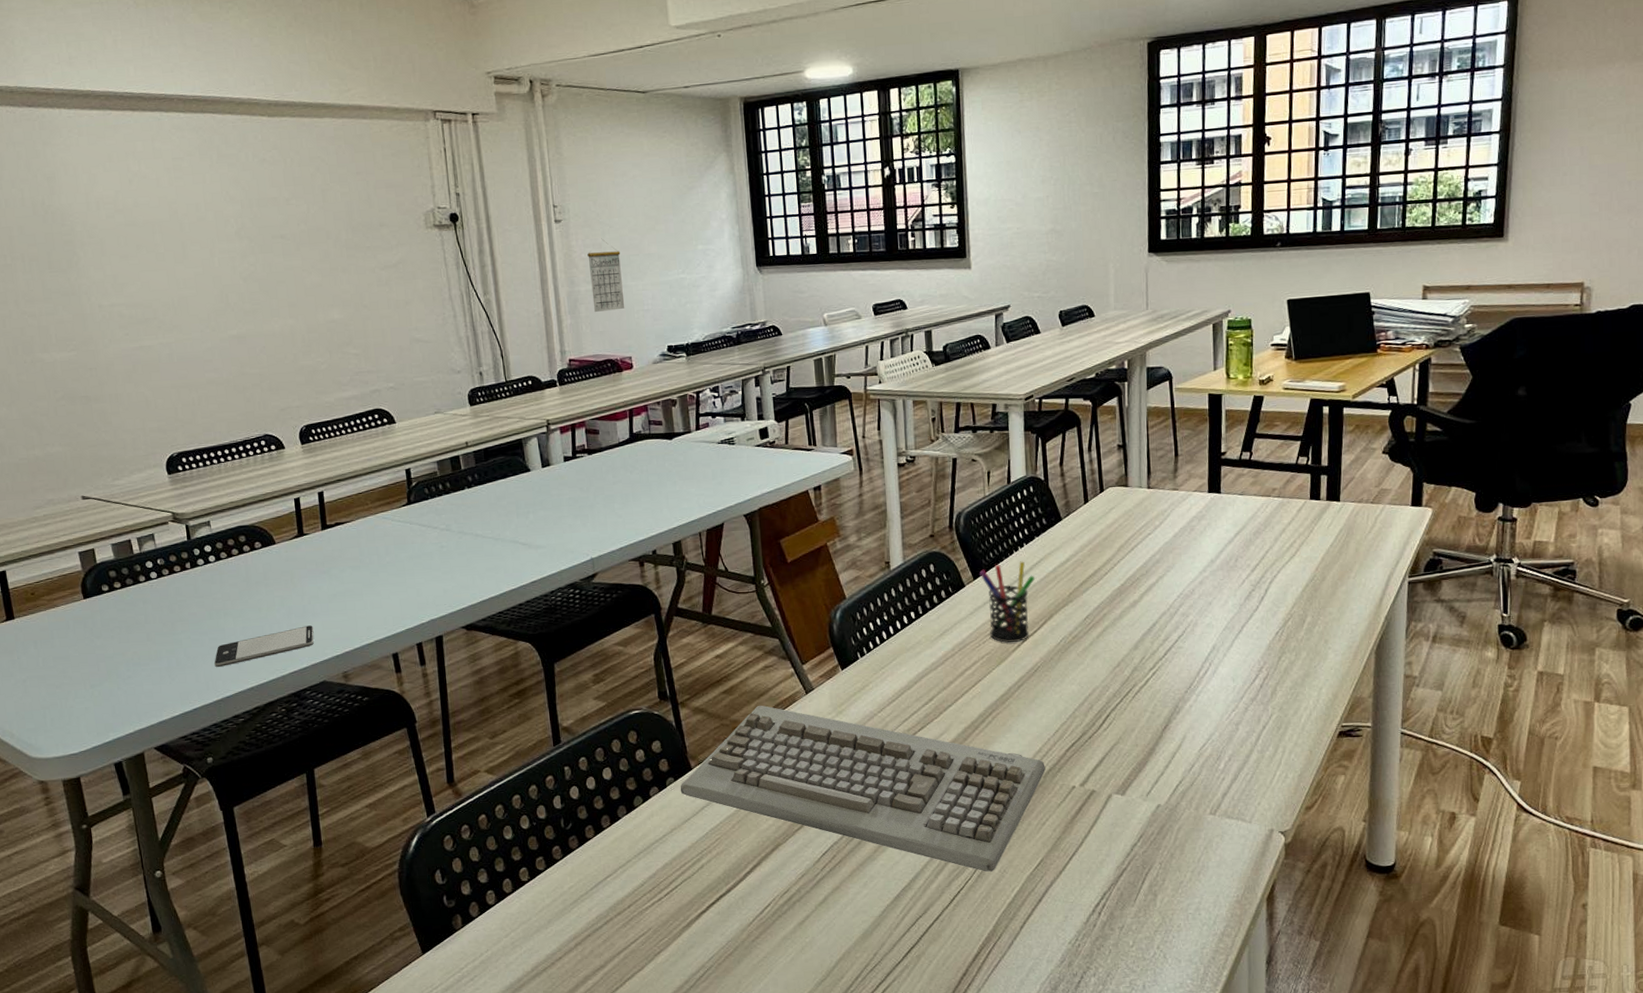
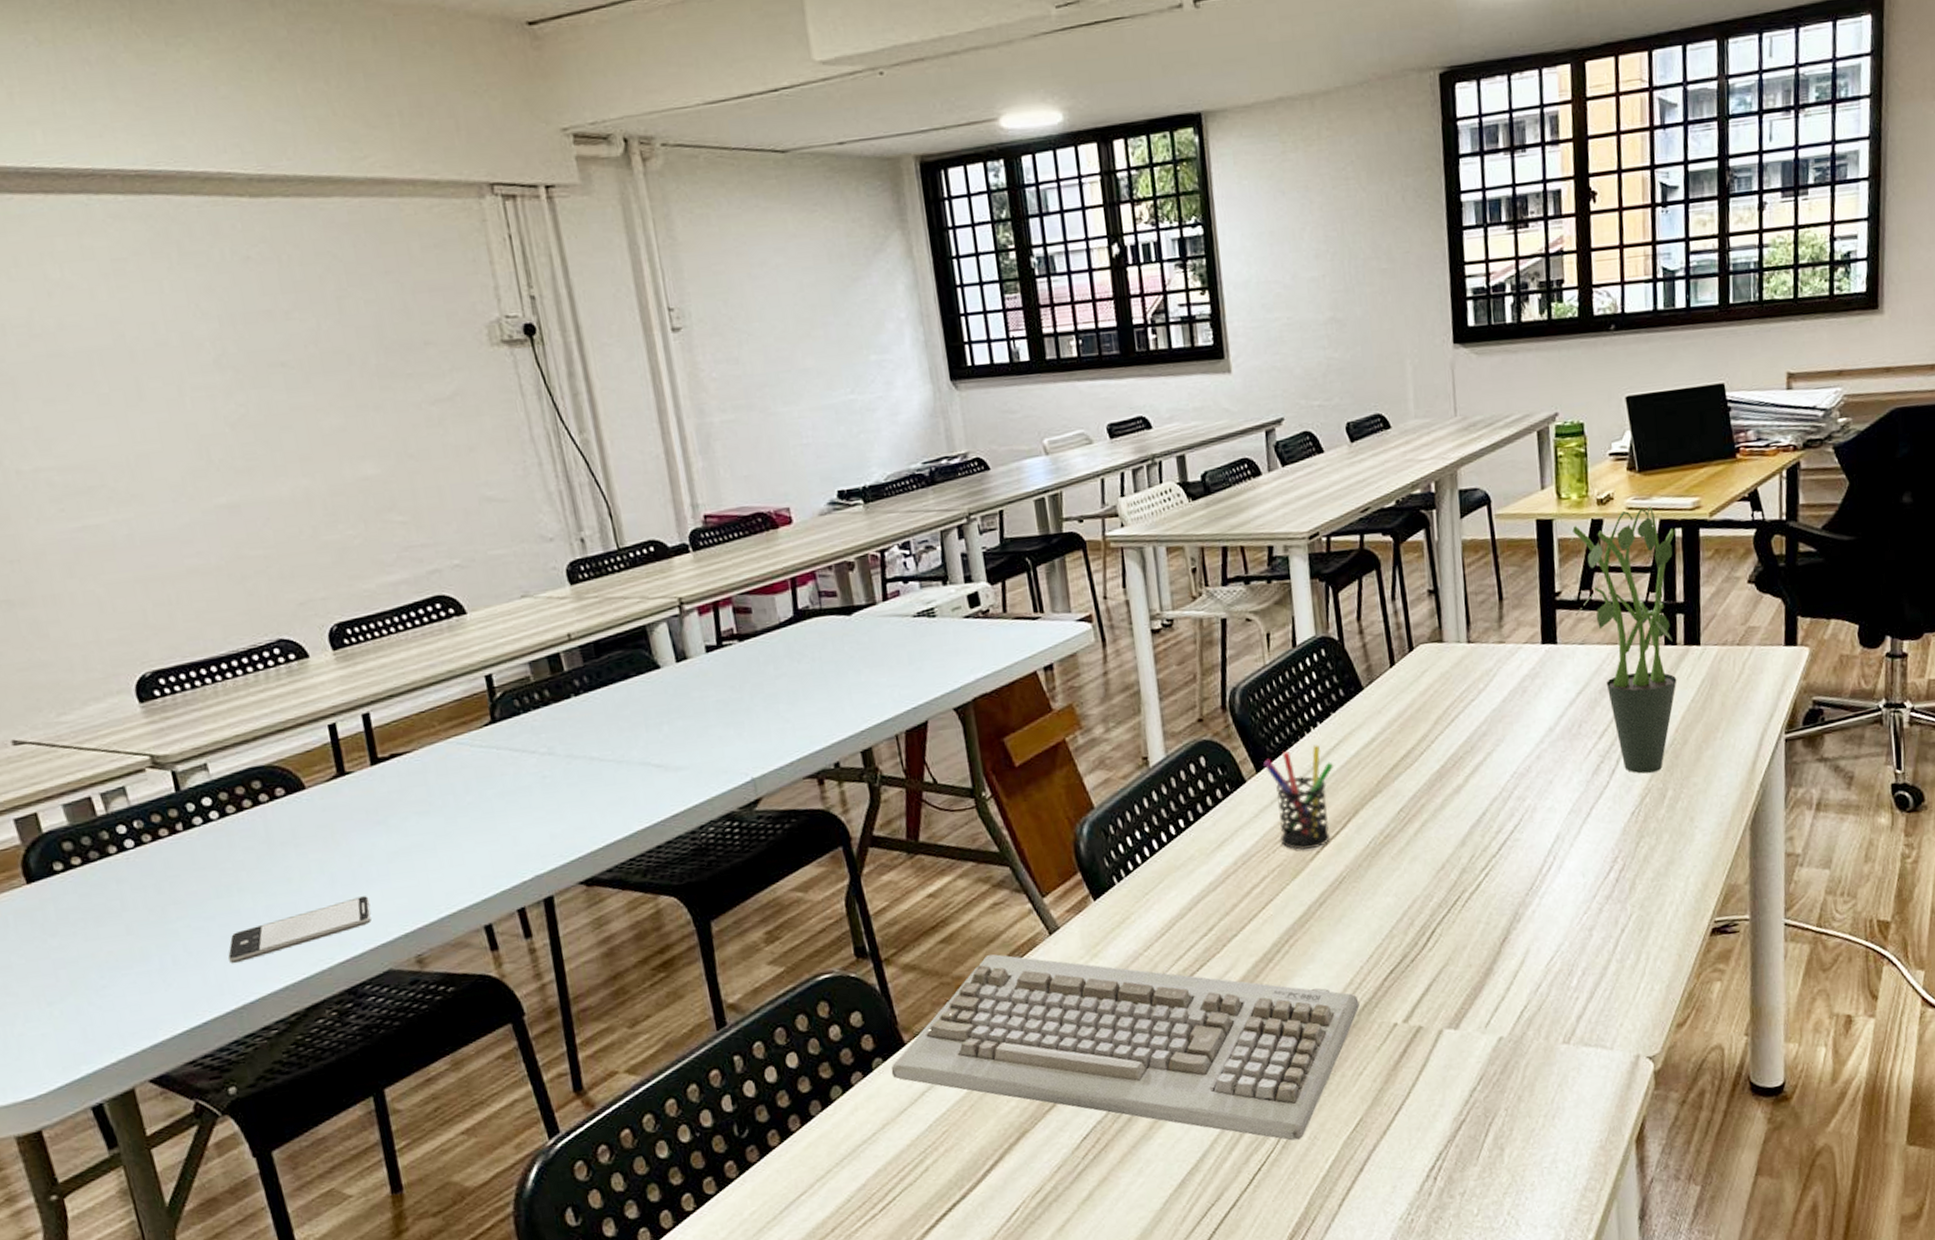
calendar: present [587,238,625,313] -> none [720,350,777,451]
potted plant: none [1234,388,1323,602] -> present [1568,507,1677,774]

